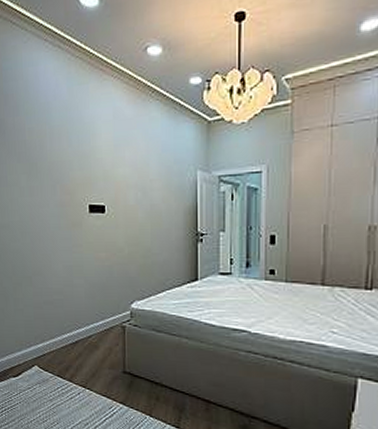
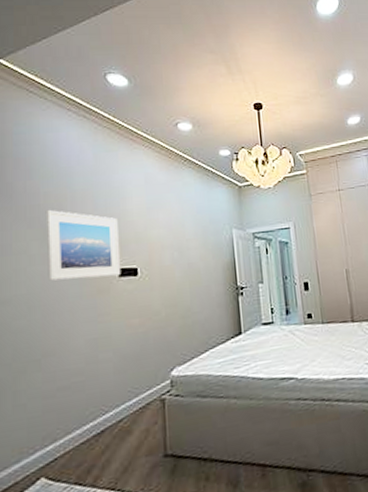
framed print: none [30,145,91,212] -> present [45,209,121,281]

